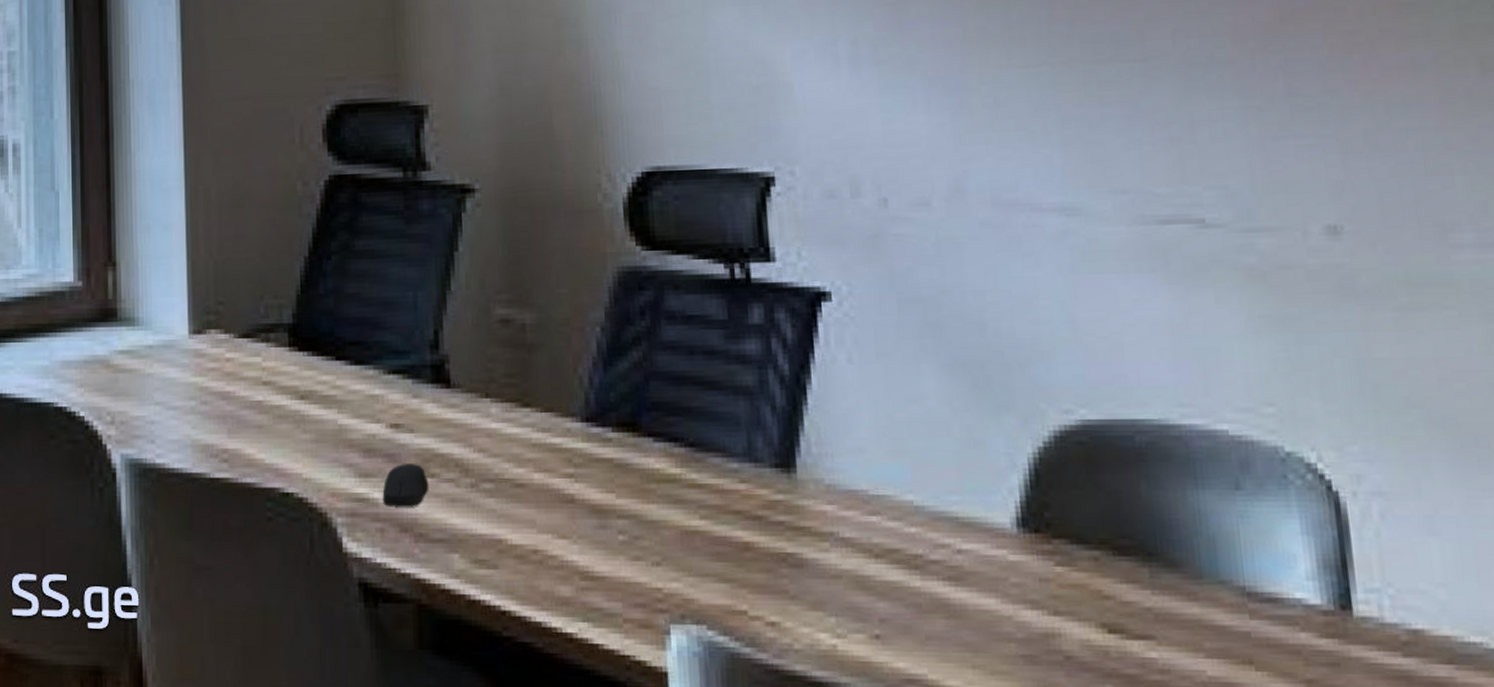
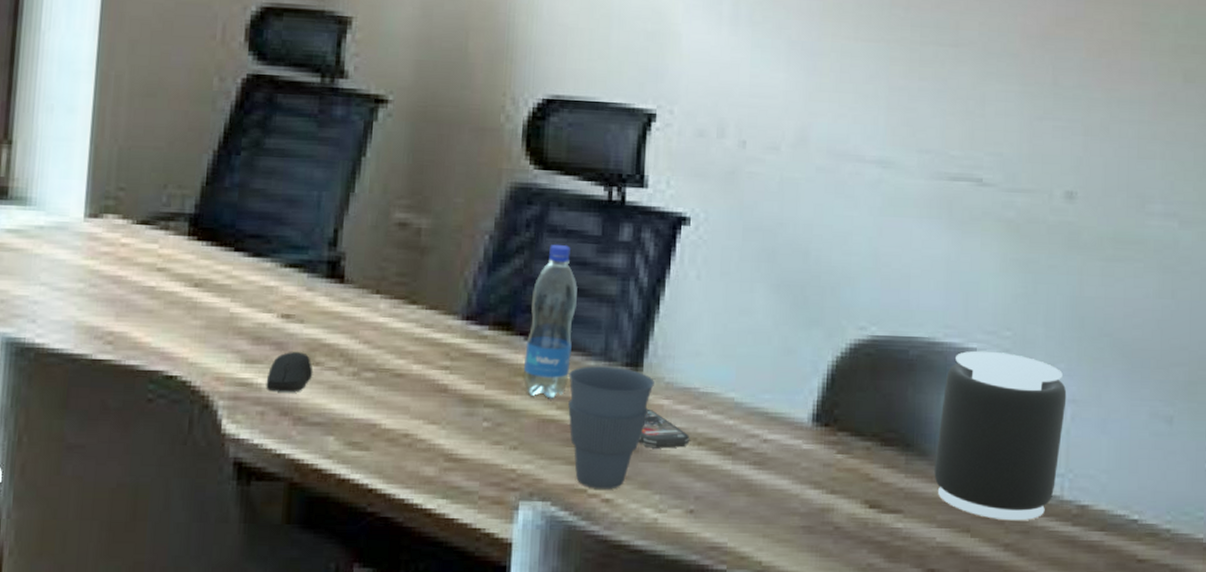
bottle: none [656,332,710,507] -> present [523,244,578,399]
cup: none [709,467,812,611] -> present [568,365,654,490]
smartphone: none [801,516,865,562] -> present [638,408,690,449]
speaker: none [1190,433,1370,650] -> present [934,350,1067,521]

